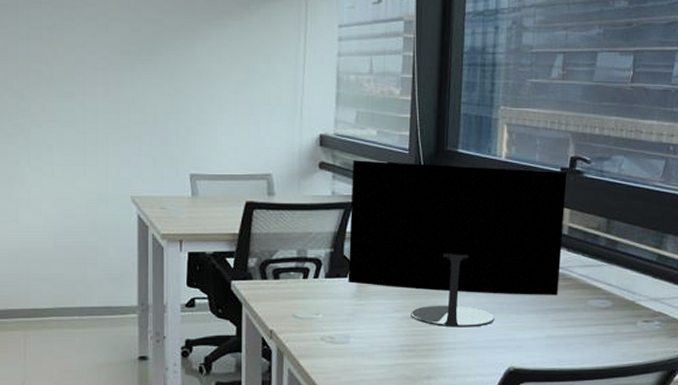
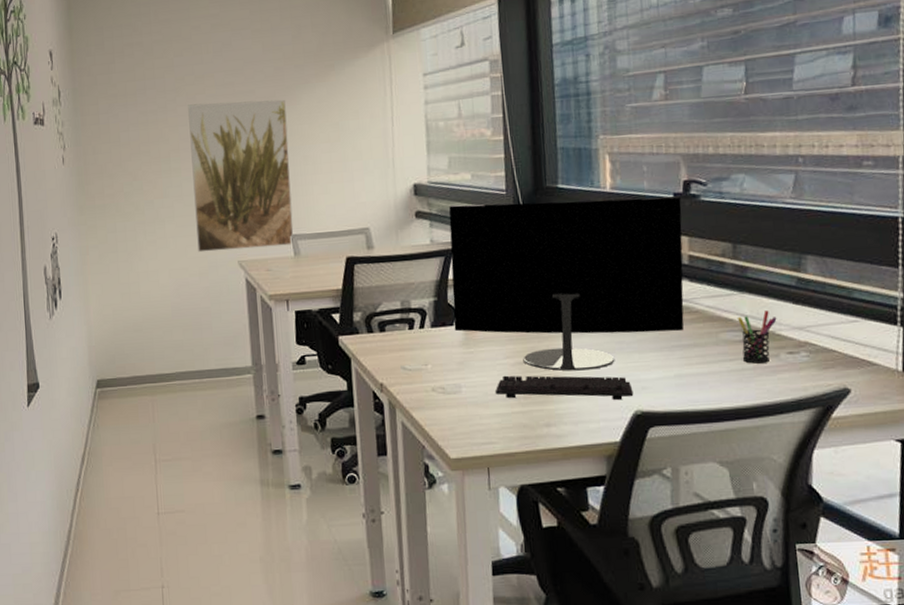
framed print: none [87,26,194,185] -> present [188,99,294,253]
keyboard: none [381,328,508,357] -> present [495,375,634,401]
pen holder: none [605,282,638,329] -> present [738,310,777,364]

